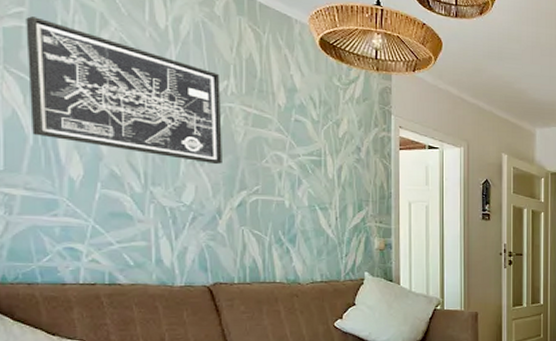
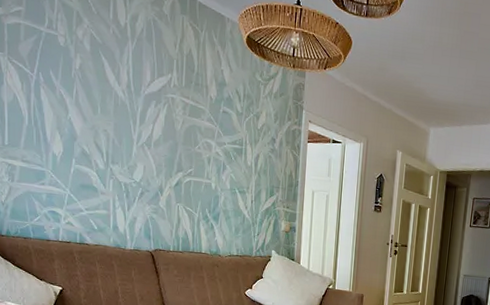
wall art: present [26,16,222,165] -> none [23,14,166,149]

